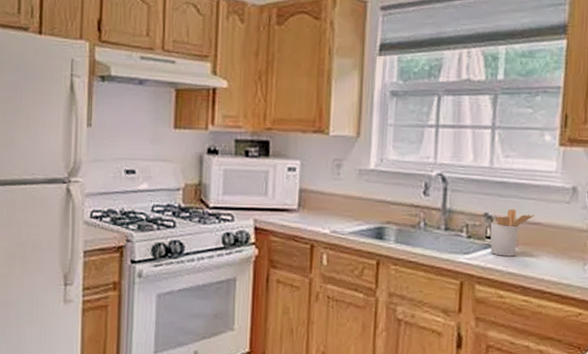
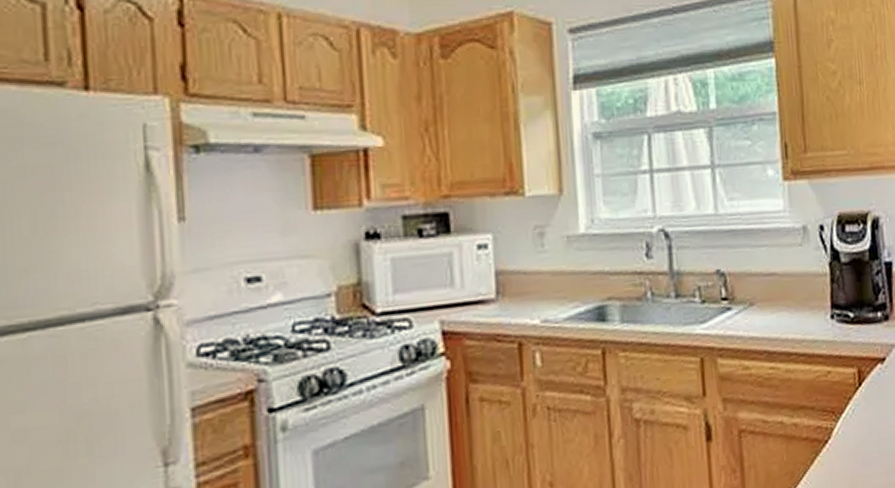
utensil holder: present [490,209,534,257] -> none [724,261,769,320]

